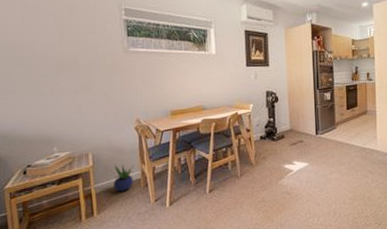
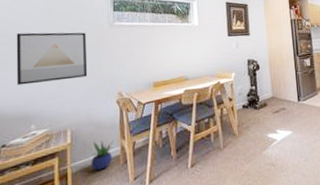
wall art: none [30,56,105,109] -> present [16,32,88,85]

